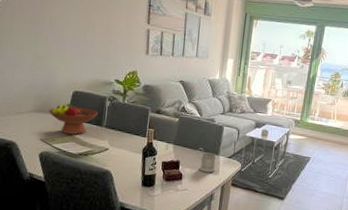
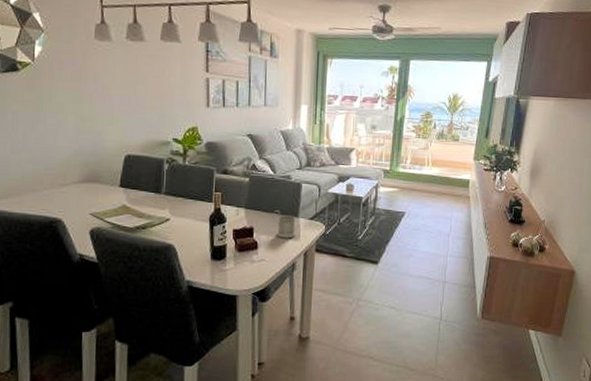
fruit bowl: present [48,103,99,135] -> none [97,169,156,205]

